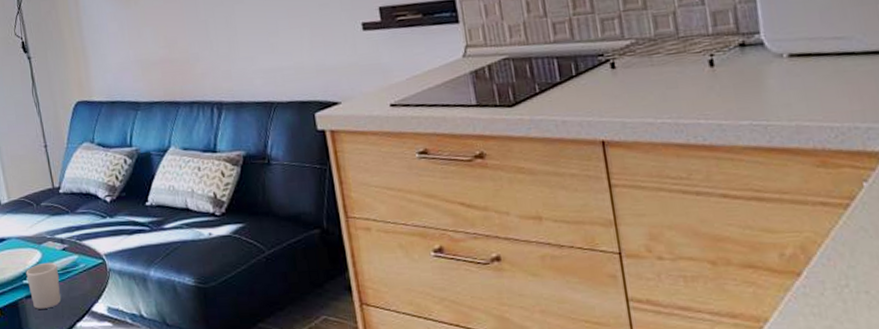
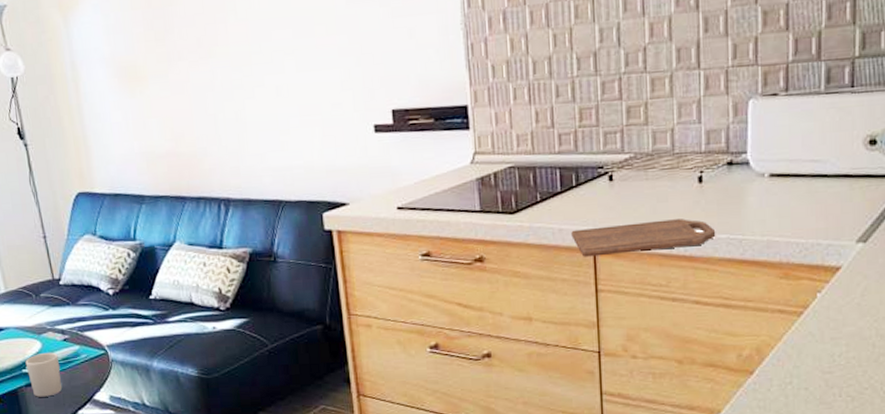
cutting board: none [576,105,737,150] -> present [571,219,716,257]

